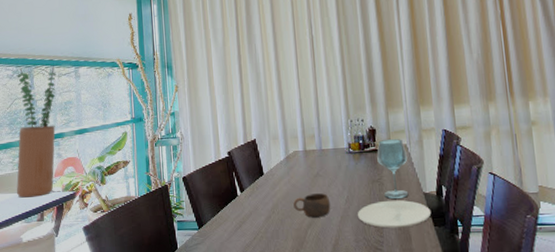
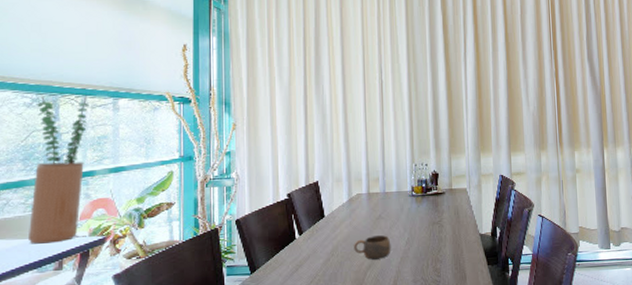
plate: present [357,200,432,229] -> none [416,241,486,268]
wine glass: present [377,139,409,199] -> none [438,183,467,240]

